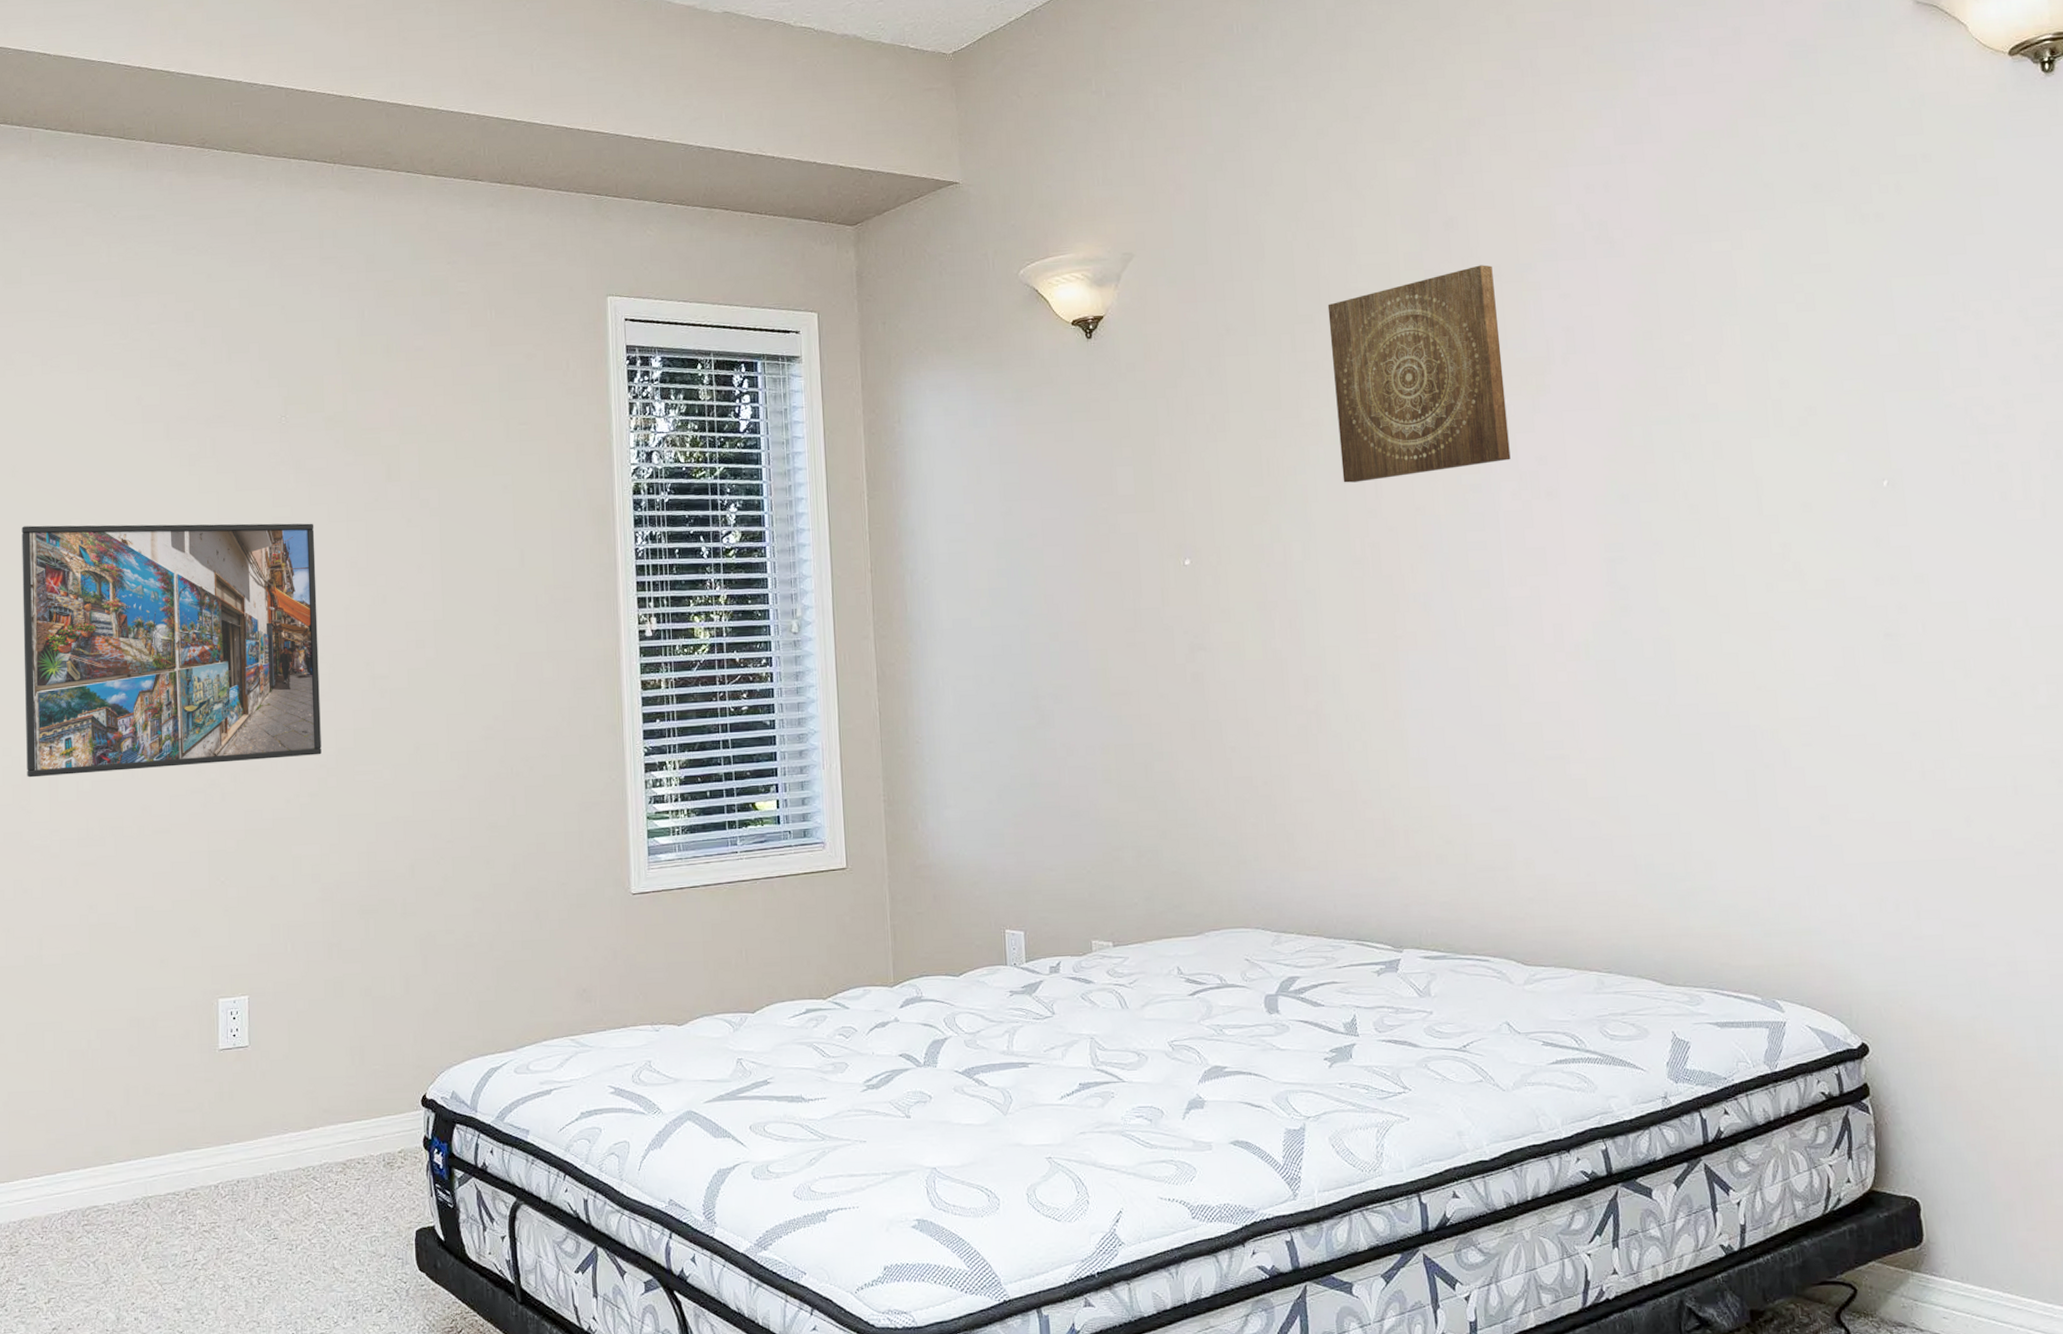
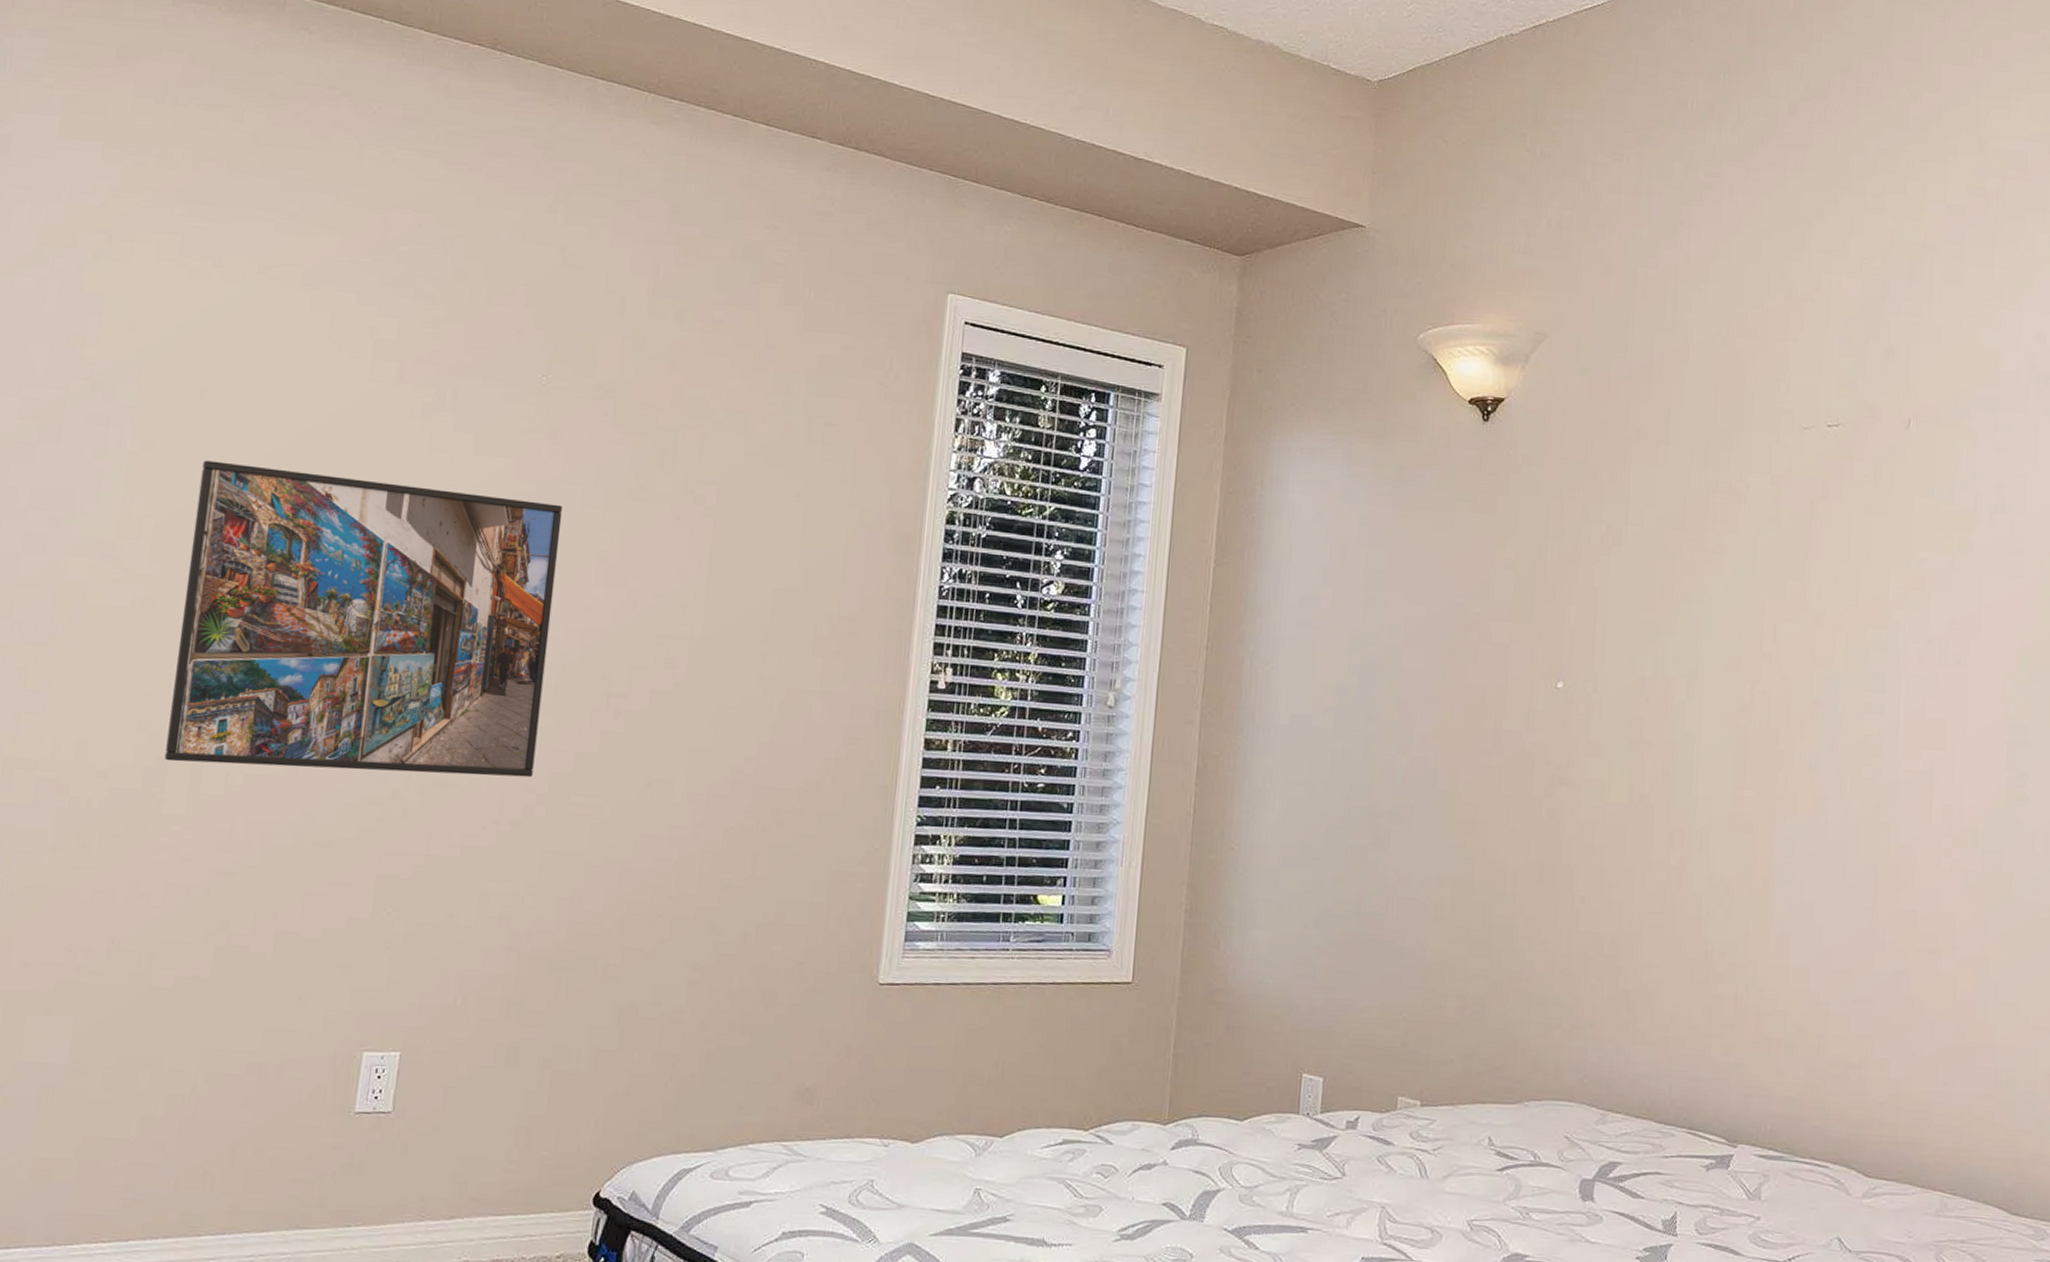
wall art: present [1327,265,1511,483] -> none [1740,402,1929,622]

